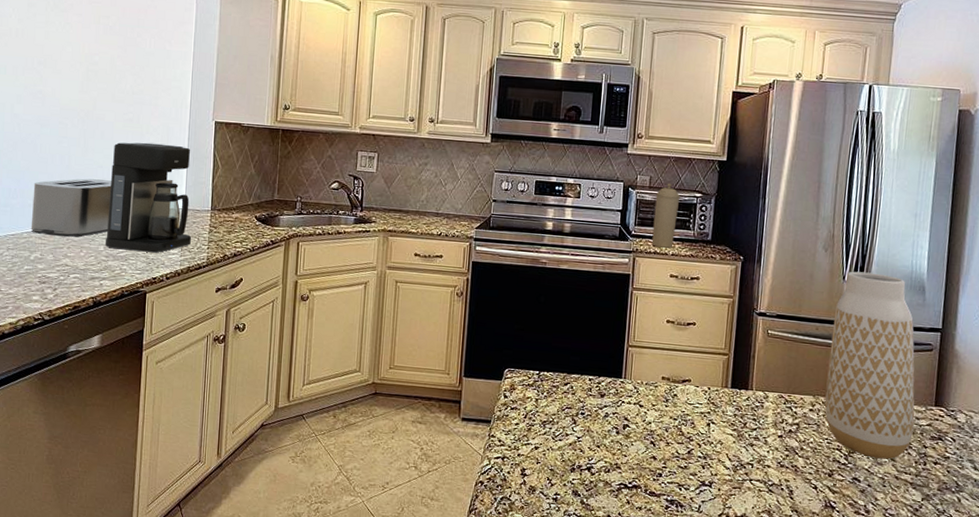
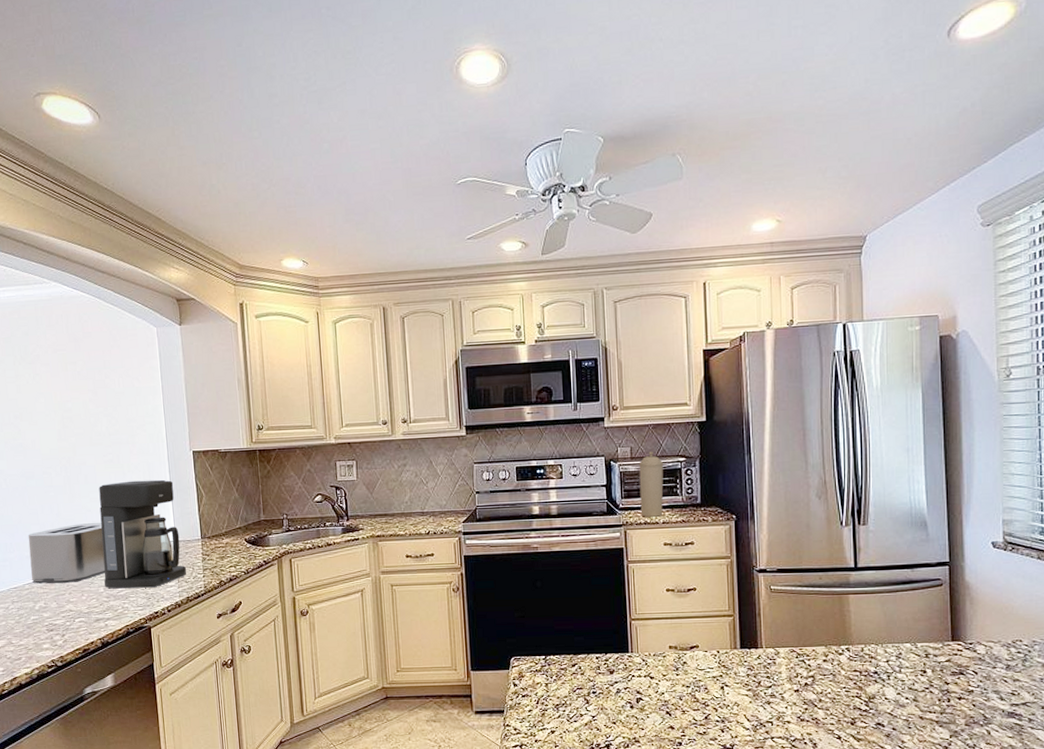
vase: present [824,271,915,460] -> none [836,514,933,701]

